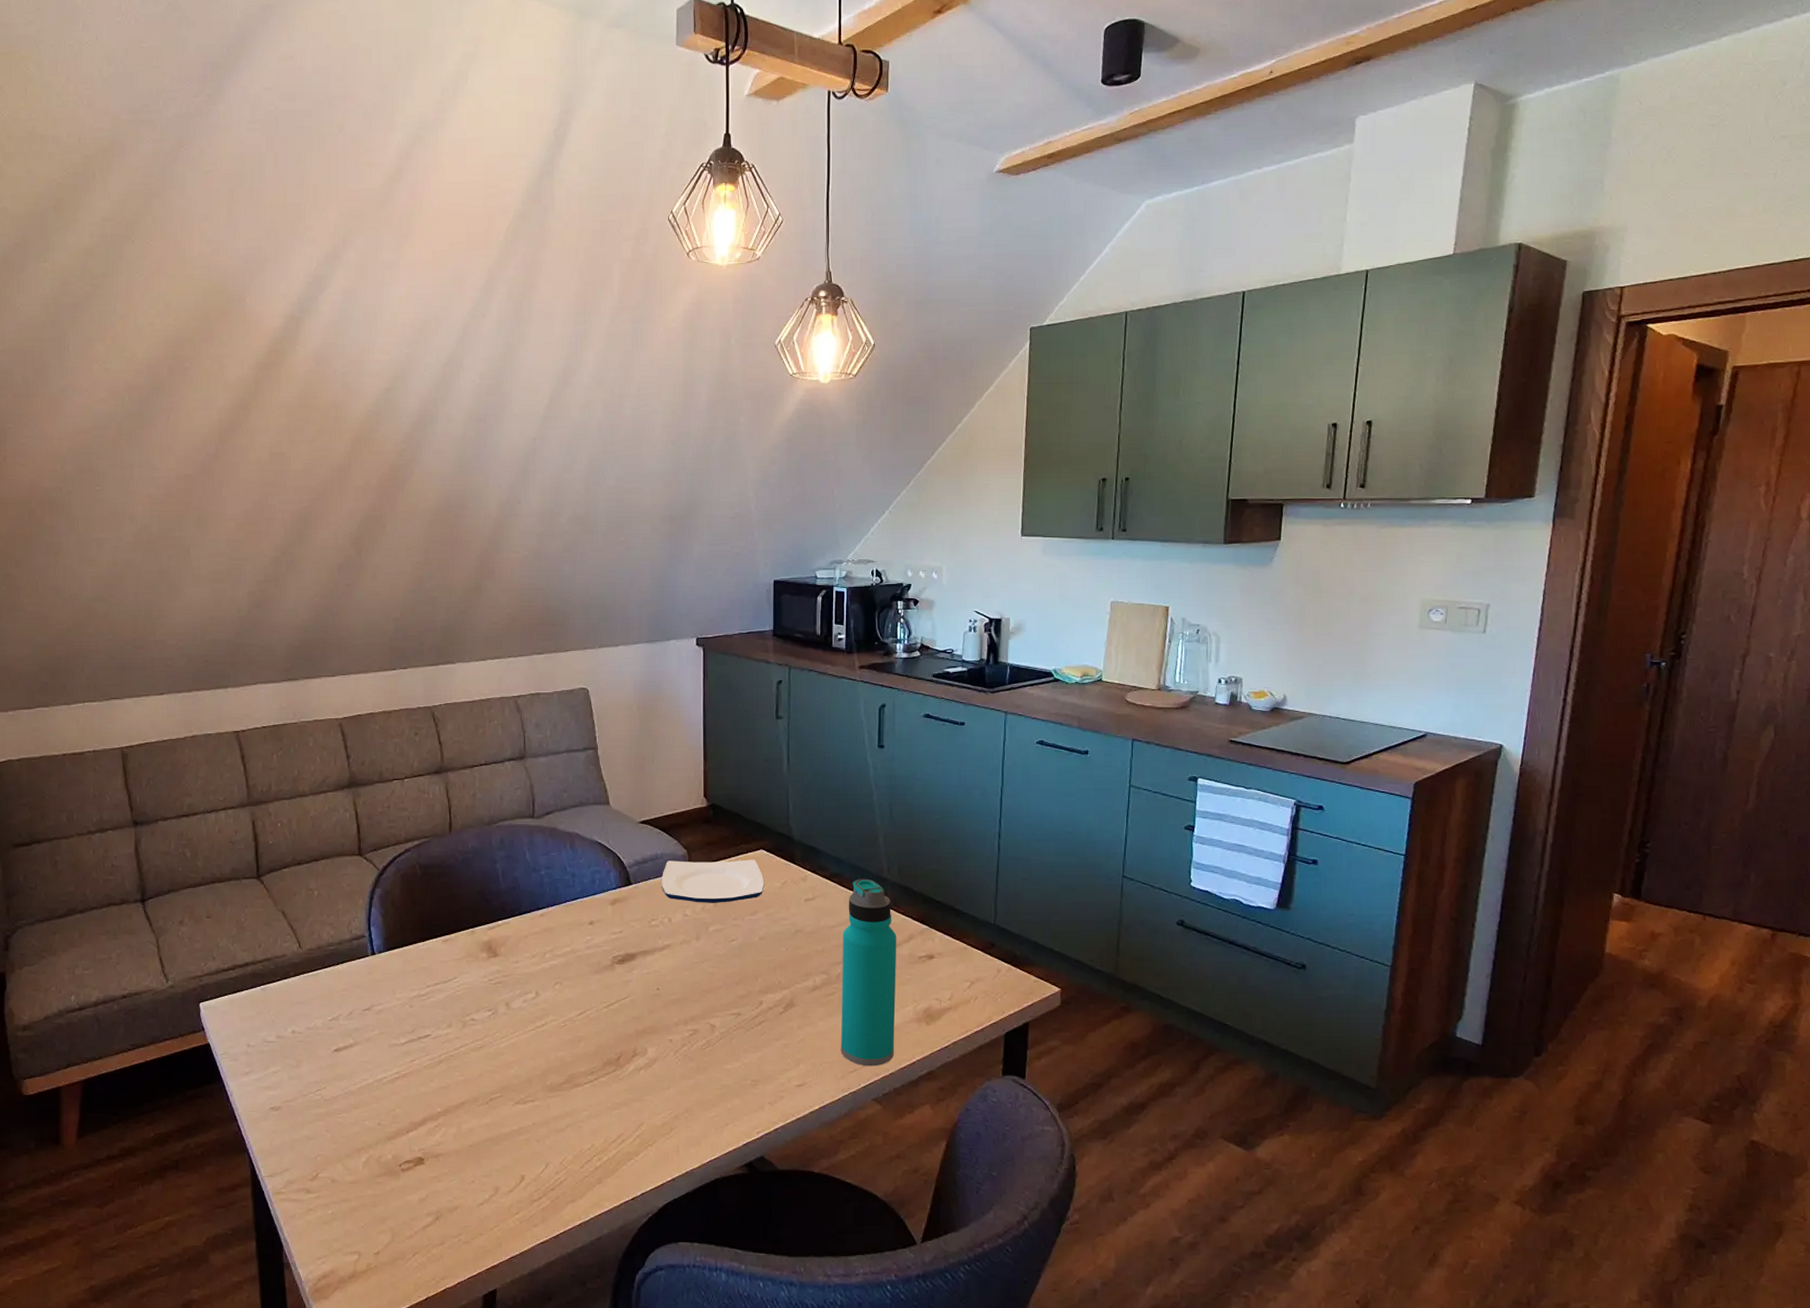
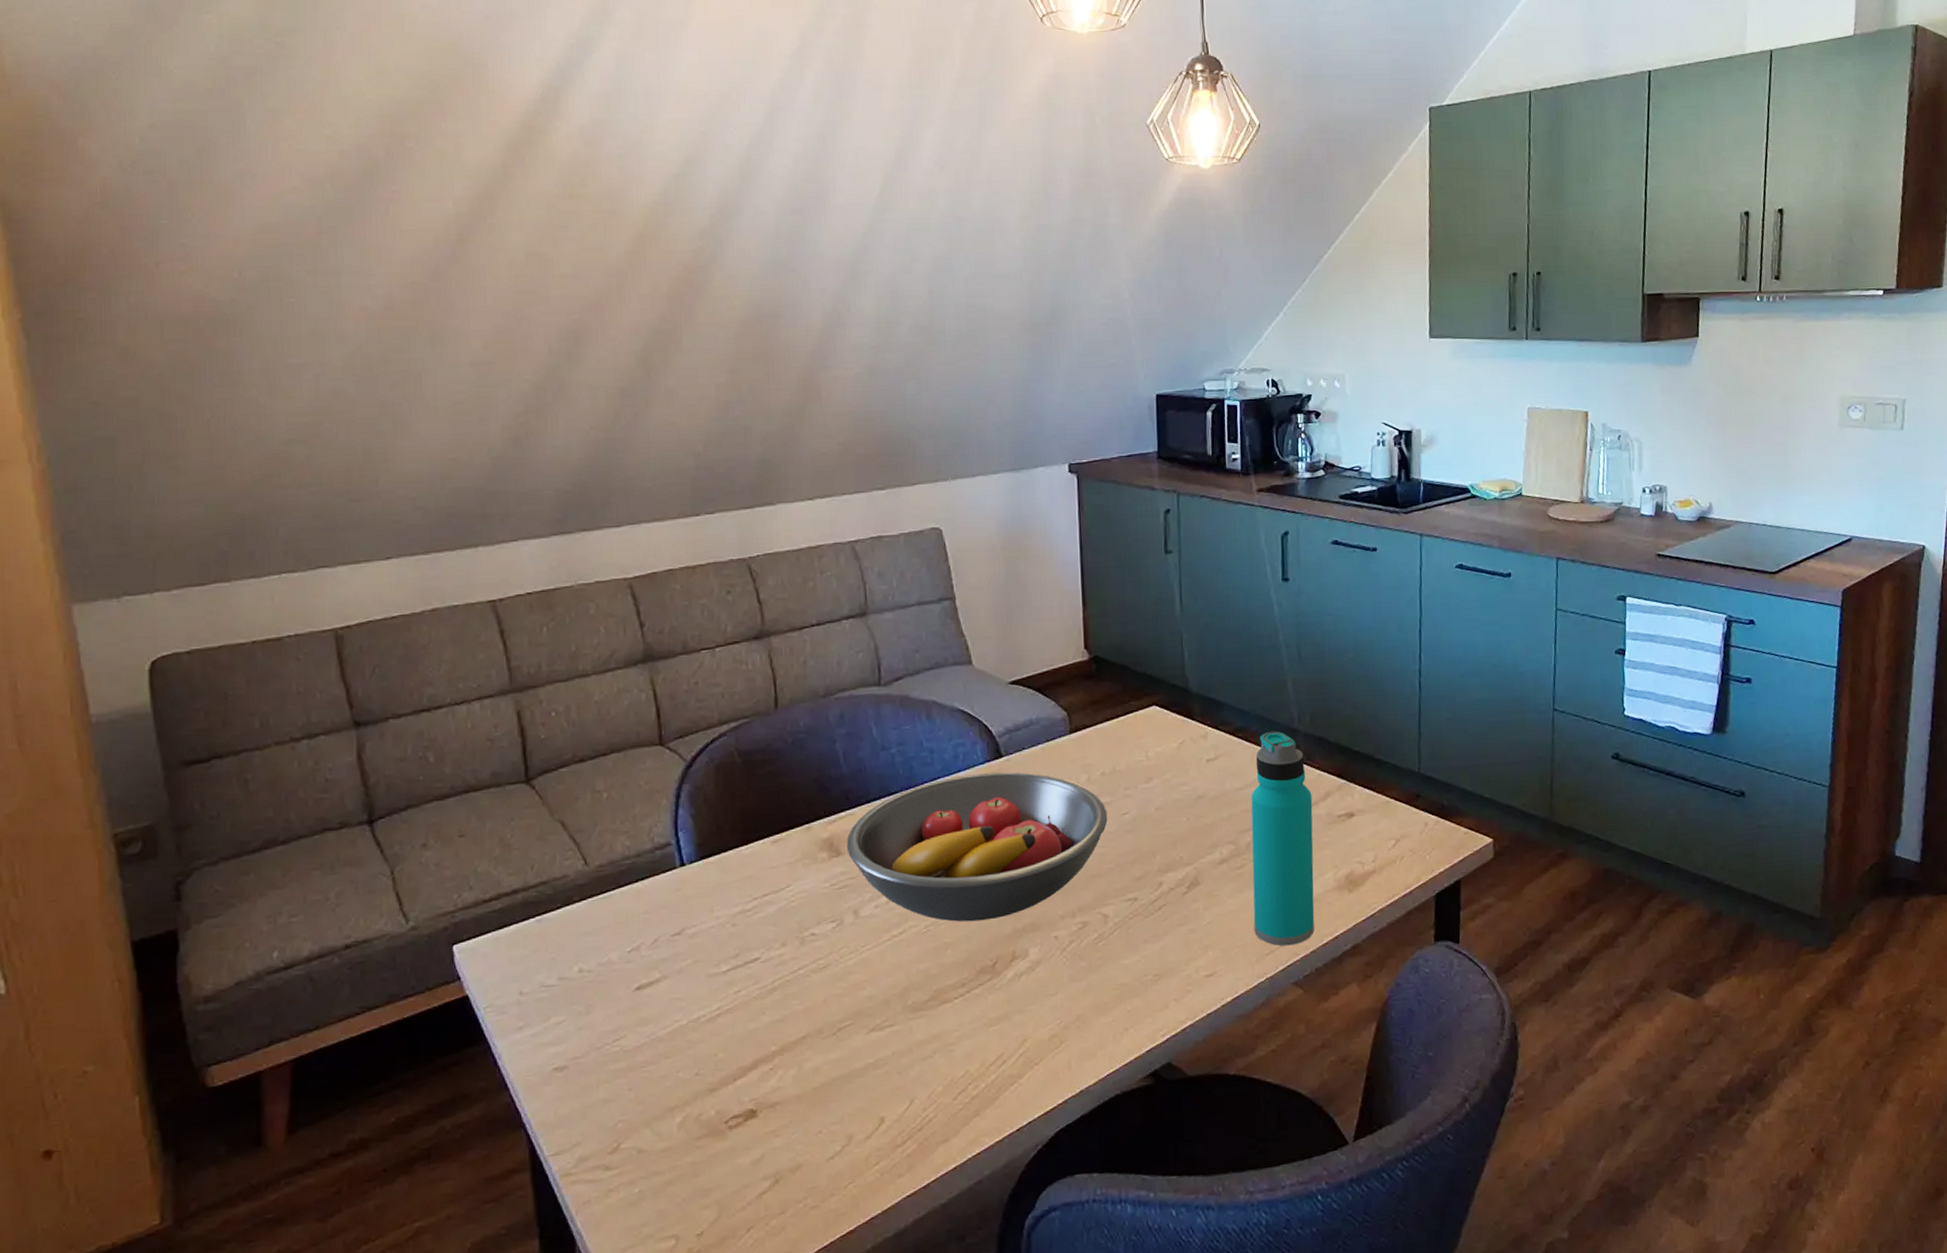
fruit bowl: none [502,897,718,1021] -> present [846,772,1108,922]
plate: present [662,859,765,903] -> none [1038,717,1159,773]

